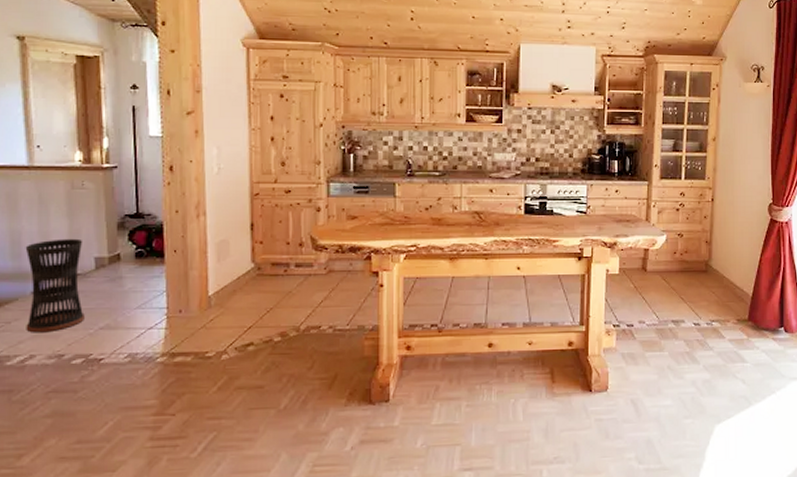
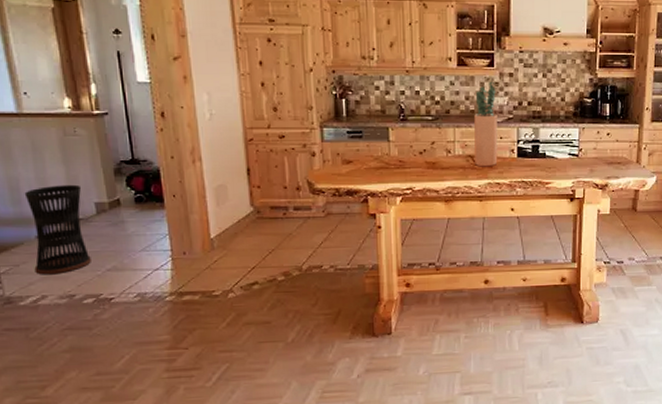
vase: none [481,133,505,224] -> present [474,77,498,167]

